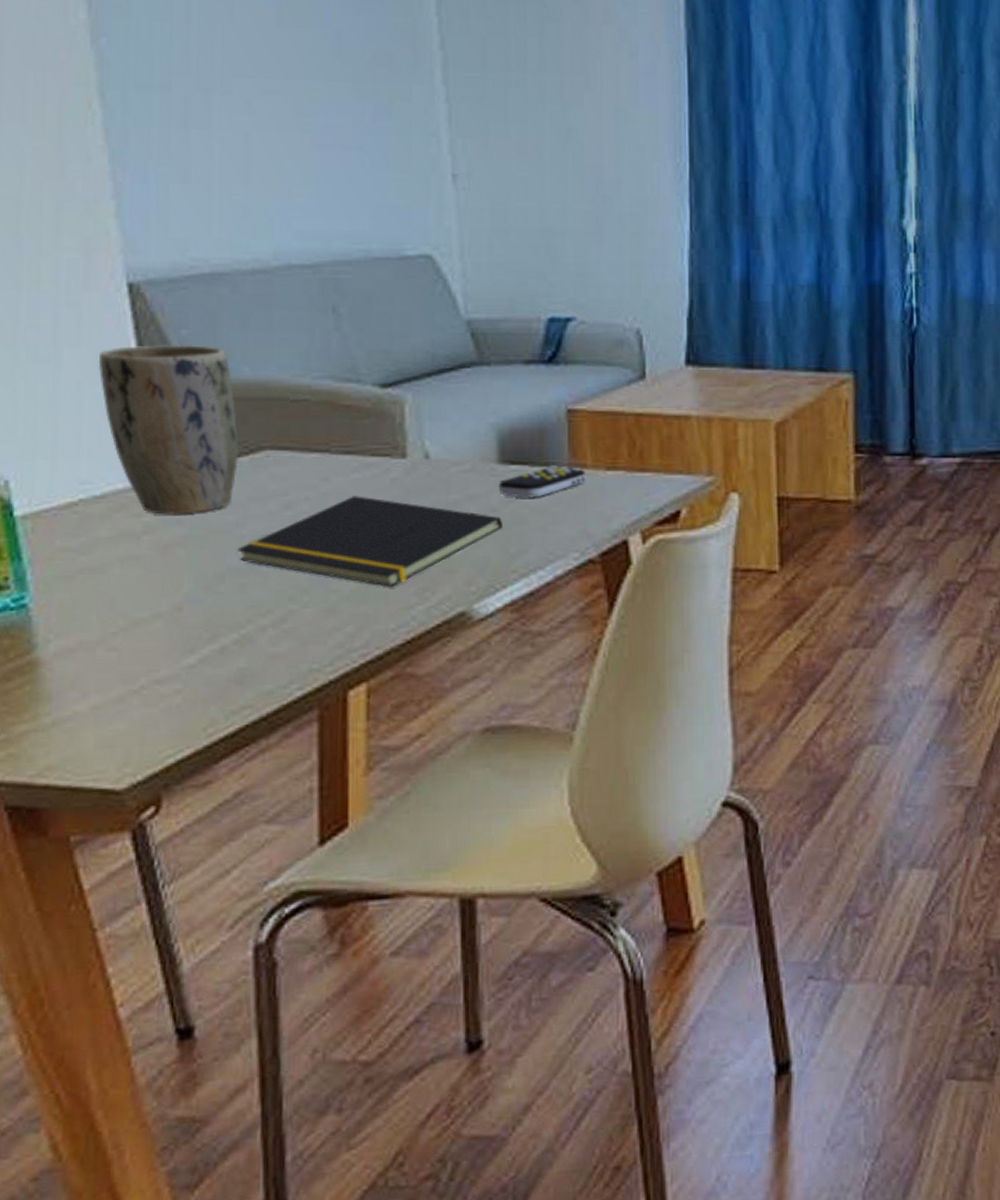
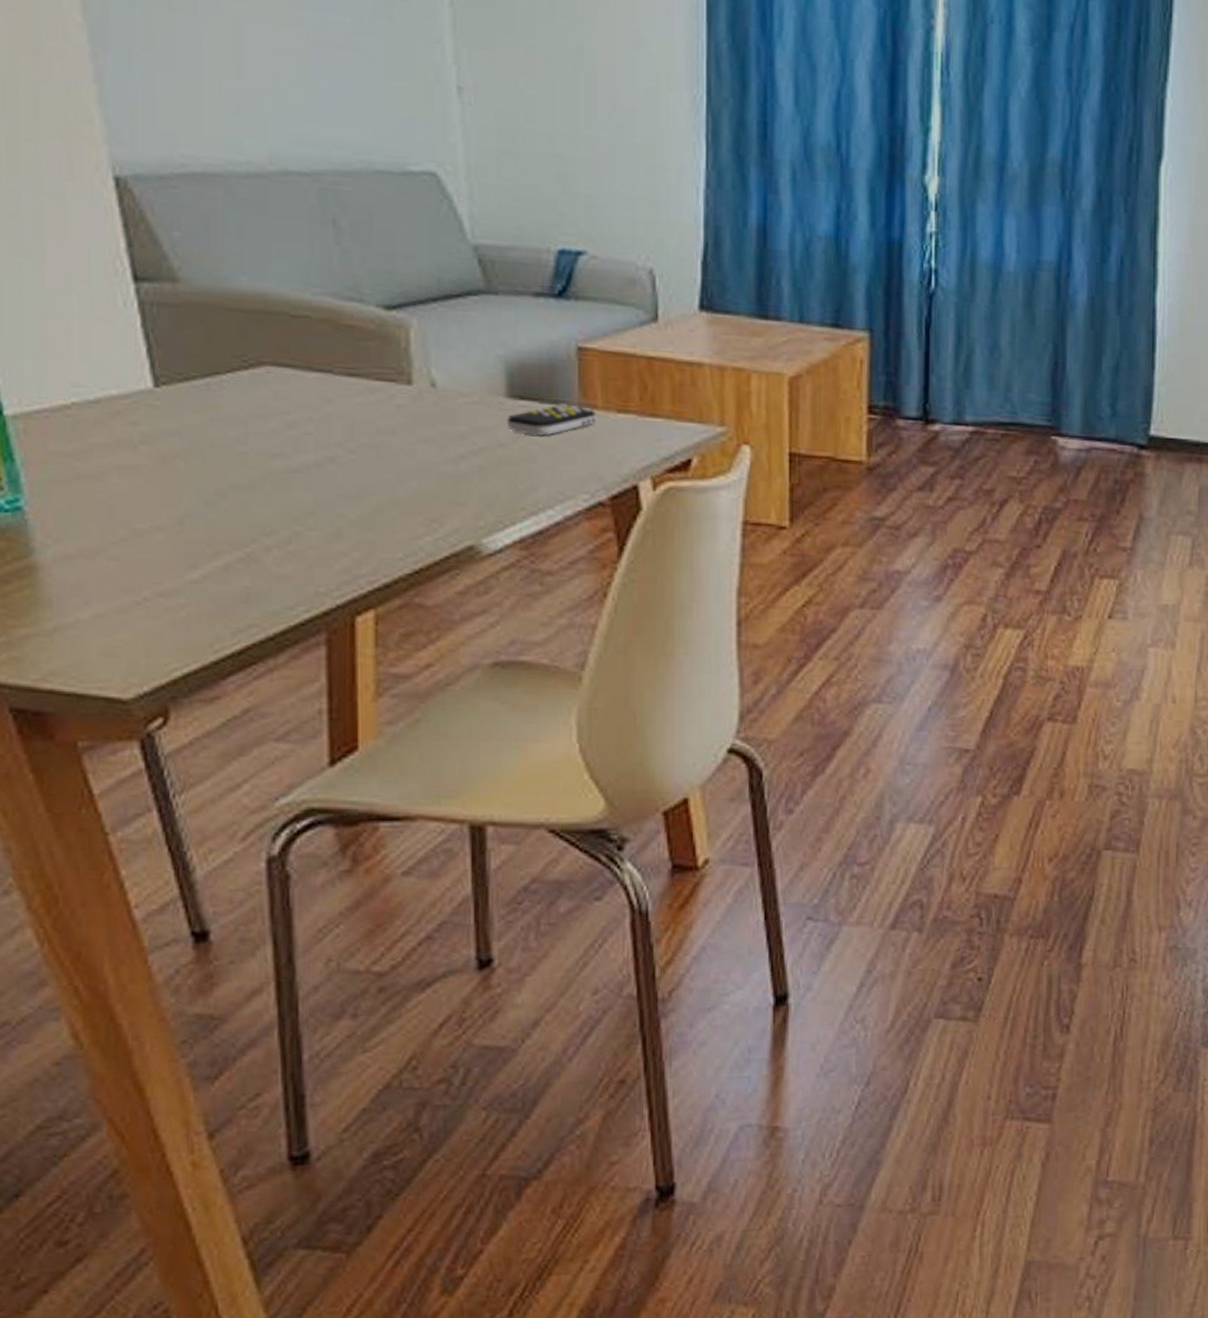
plant pot: present [98,344,238,515] -> none [86,244,237,426]
notepad: present [237,496,502,587] -> none [238,420,511,516]

